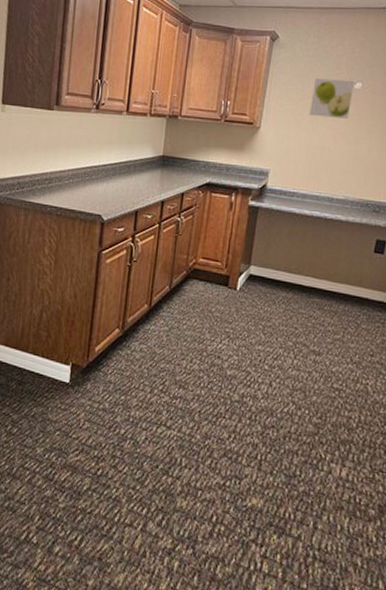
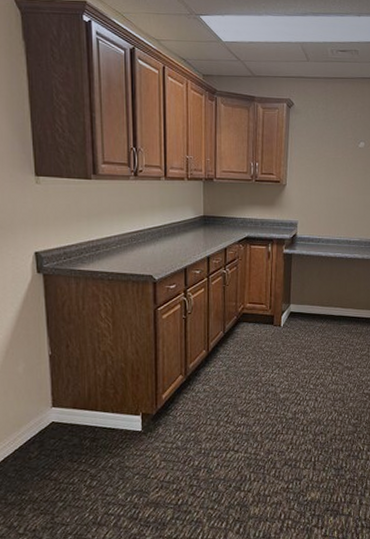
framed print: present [309,78,354,119] -> none [325,140,359,173]

